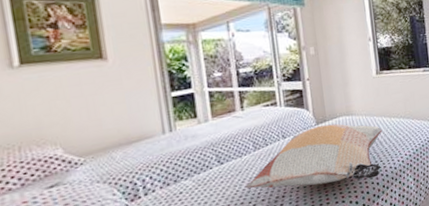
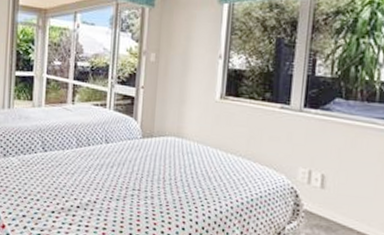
decorative pillow: present [245,123,383,189] -> none [61,139,215,215]

